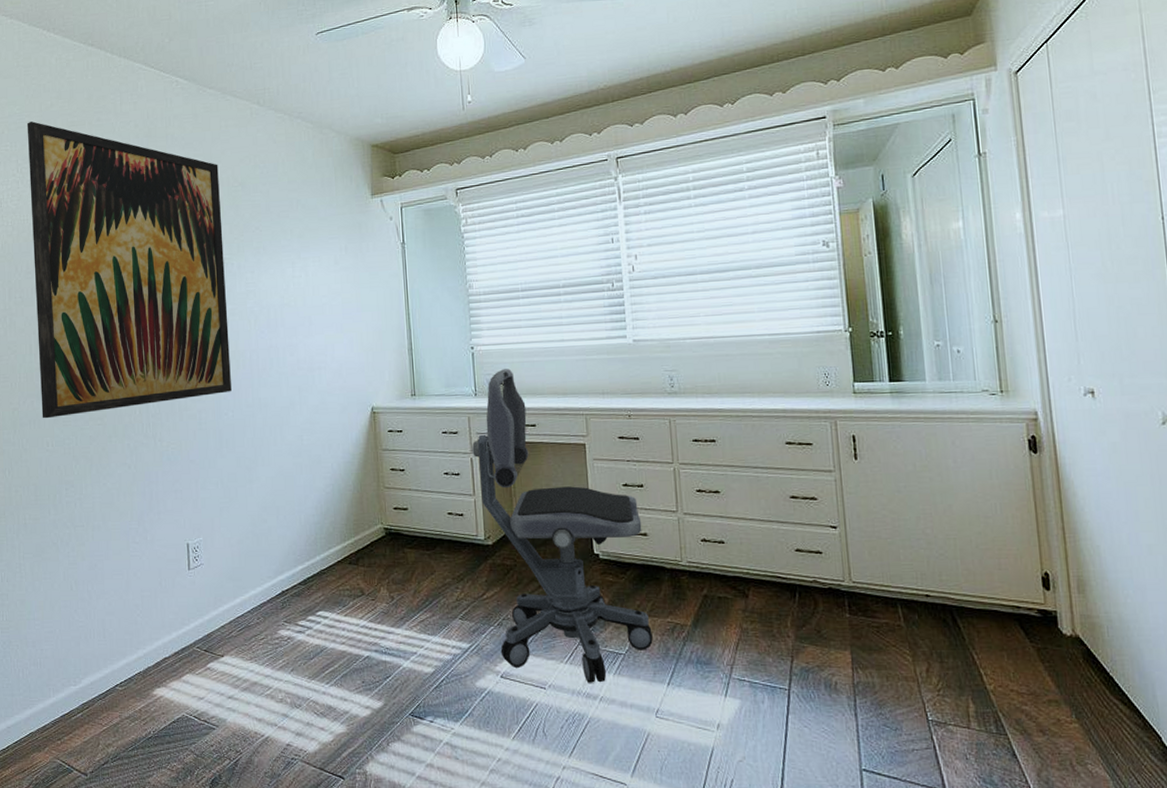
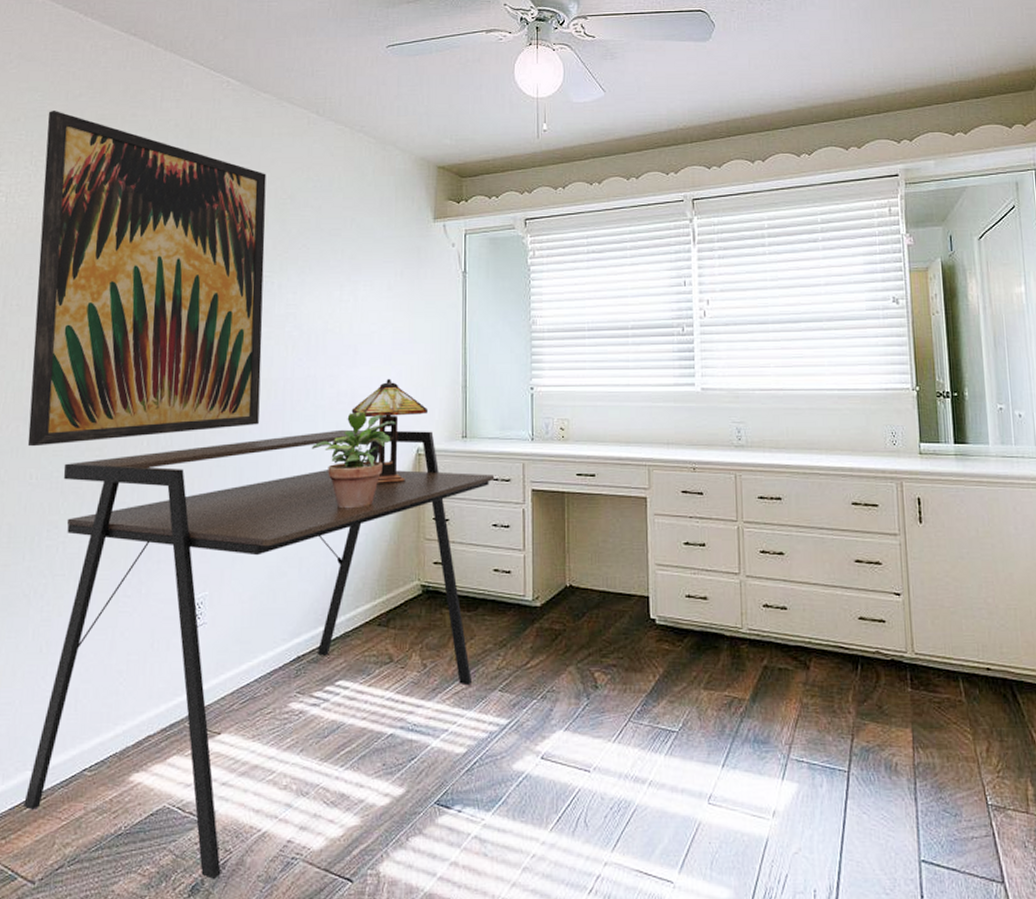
desk: none [71,391,444,774] -> present [24,429,495,879]
potted plant: none [278,376,351,463] -> present [311,411,396,509]
table lamp: none [311,345,380,441] -> present [351,378,429,485]
office chair: present [472,369,653,683] -> none [525,413,708,765]

